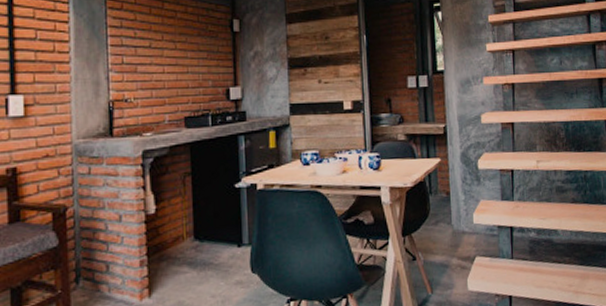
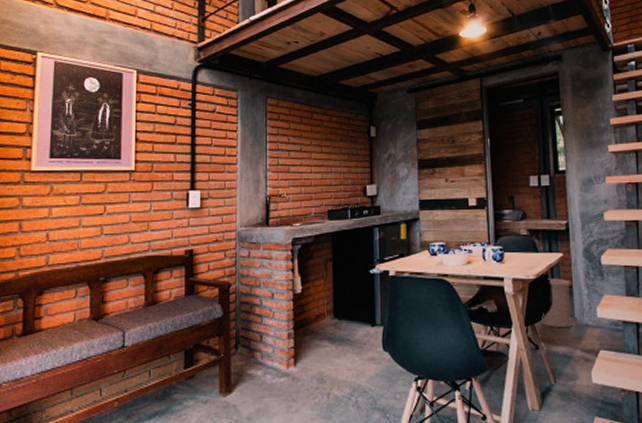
trash can: none [419,185,451,236] -> present [542,278,574,327]

